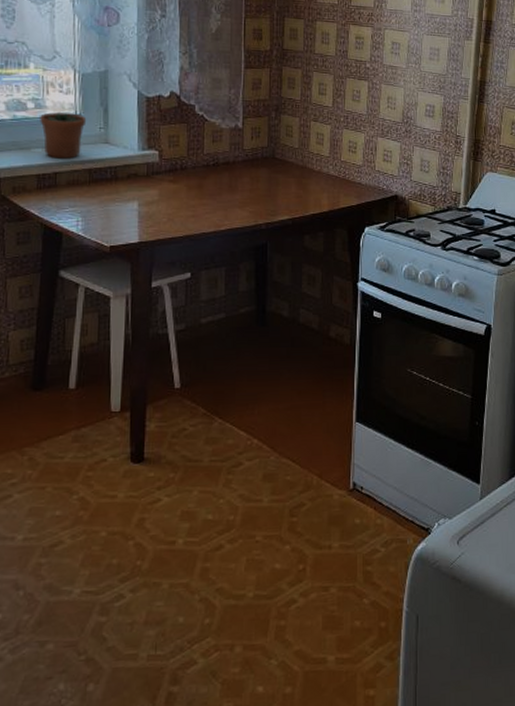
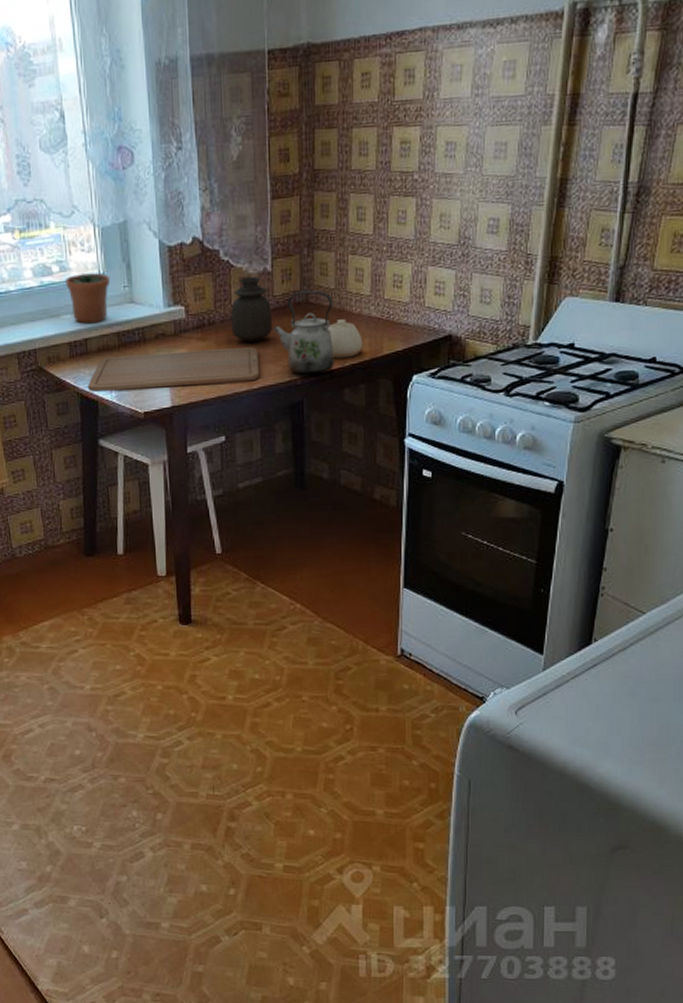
chopping board: none [53,191,228,224] -> present [88,347,260,392]
jar: none [202,131,242,189] -> present [231,277,273,343]
kettle: none [240,147,297,221] -> present [272,290,335,375]
sugar bowl: none [291,175,322,208] -> present [327,319,363,359]

